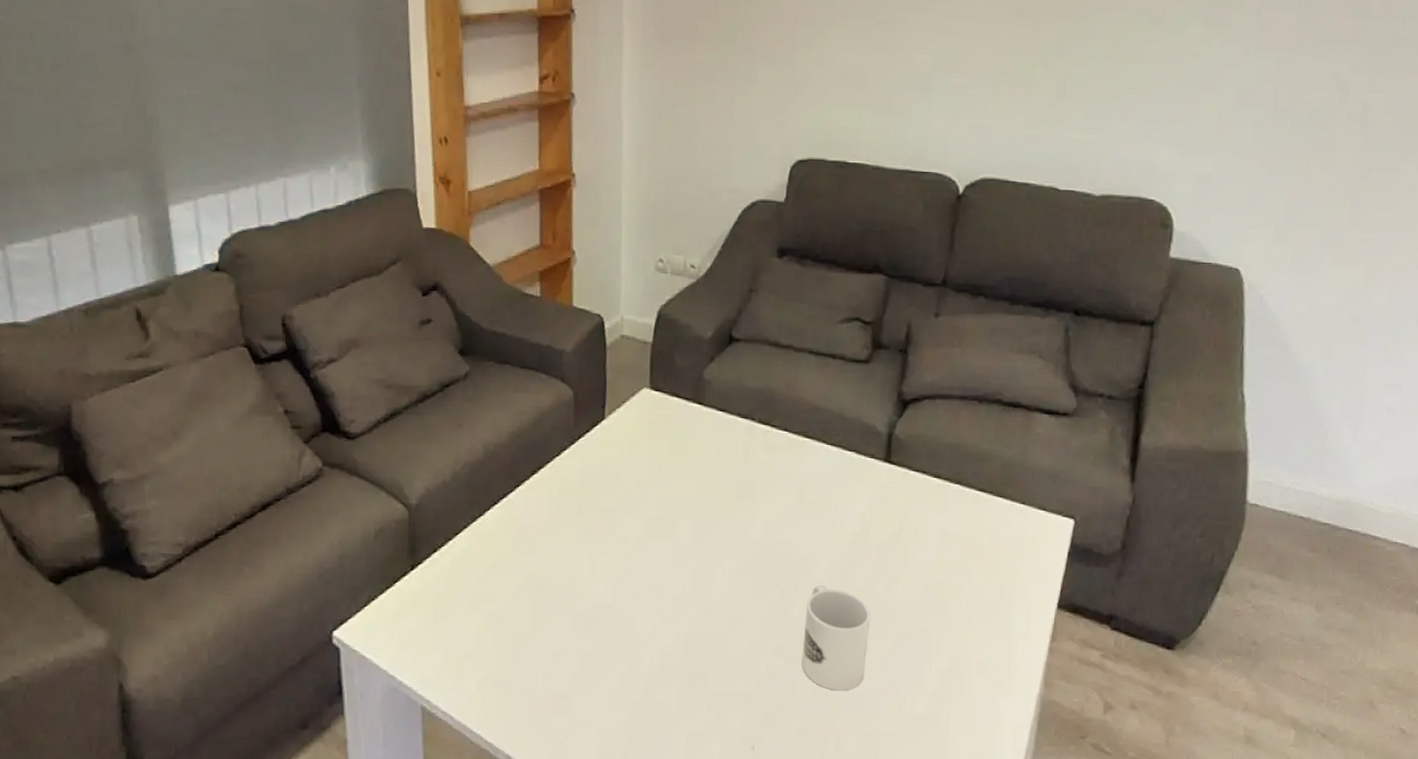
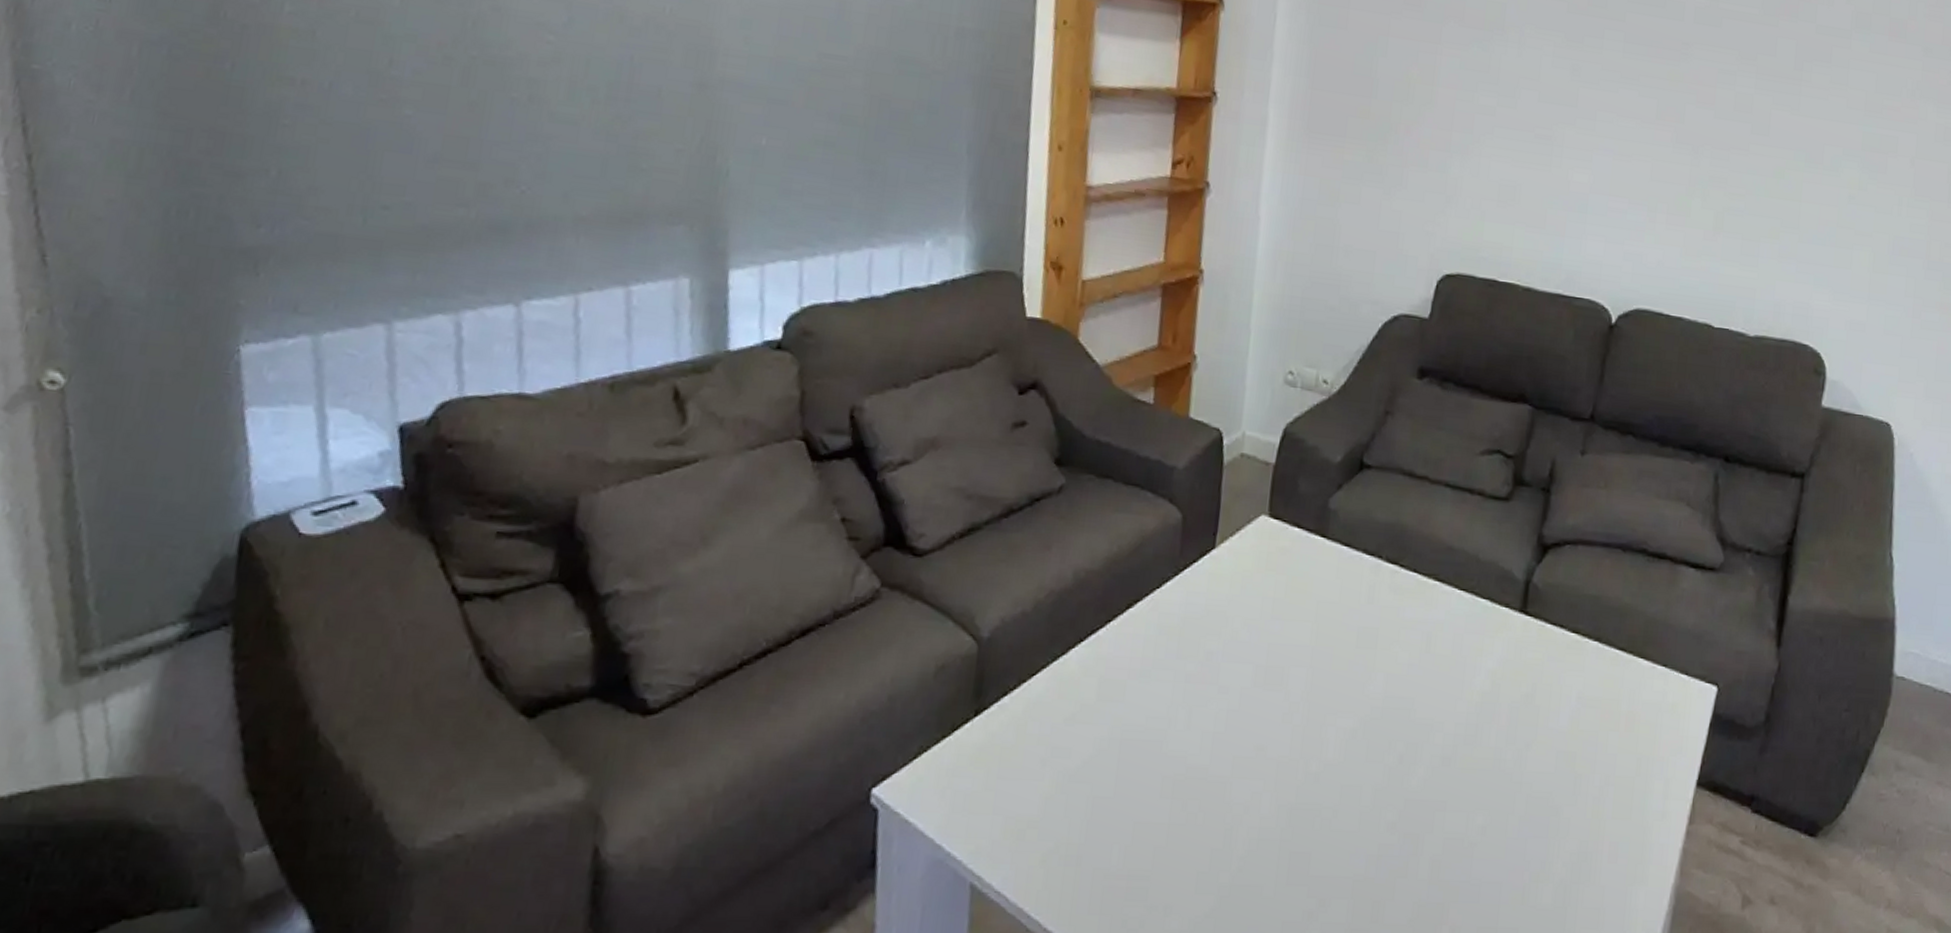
mug: present [802,585,871,691] -> none [1417,751,1497,876]

